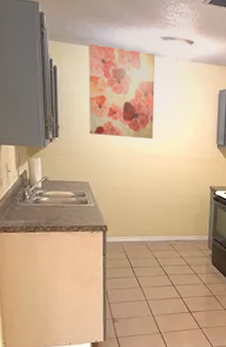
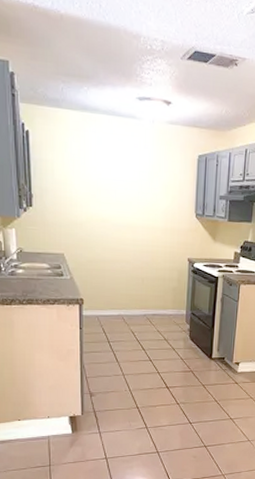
wall art: present [88,44,156,140] -> none [61,106,131,209]

